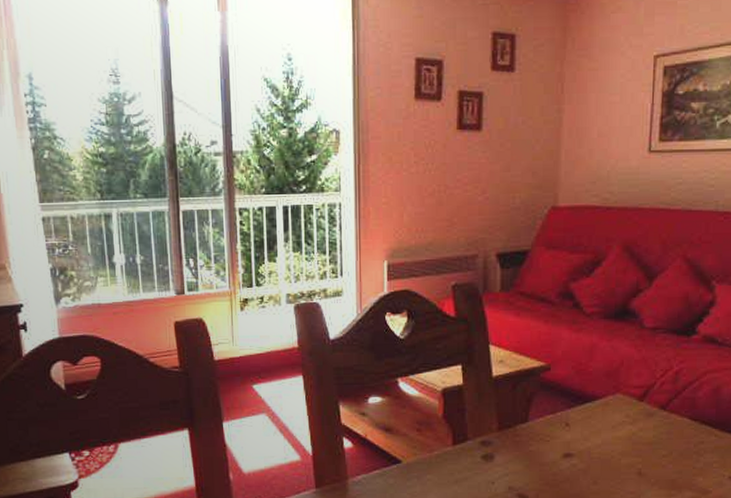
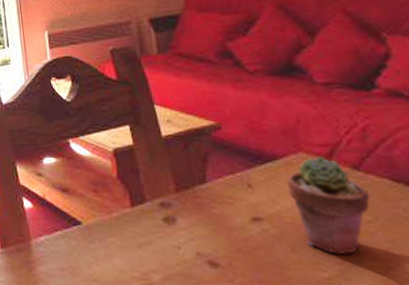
potted succulent: none [600,398,670,485] -> present [287,157,370,254]

